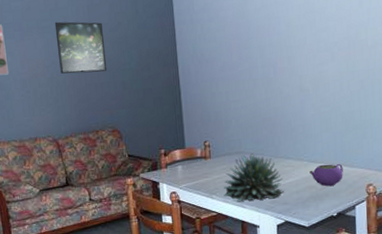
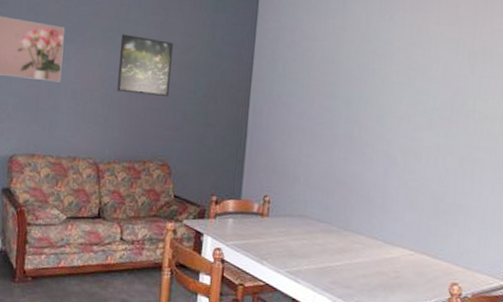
succulent plant: present [223,154,284,202] -> none [276,219,350,279]
teapot: present [310,163,343,186] -> none [383,248,425,276]

